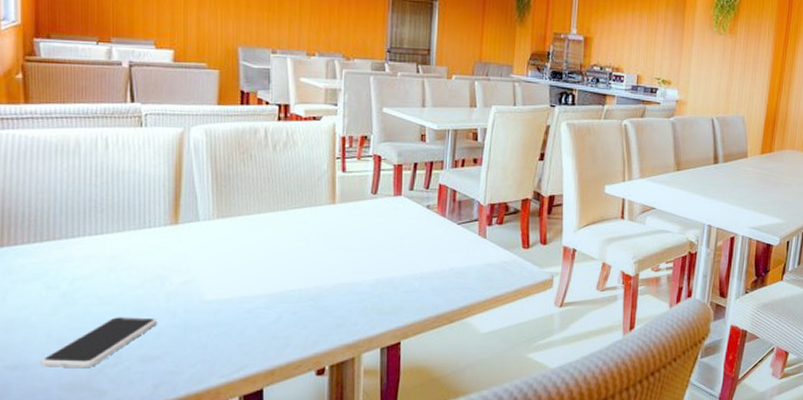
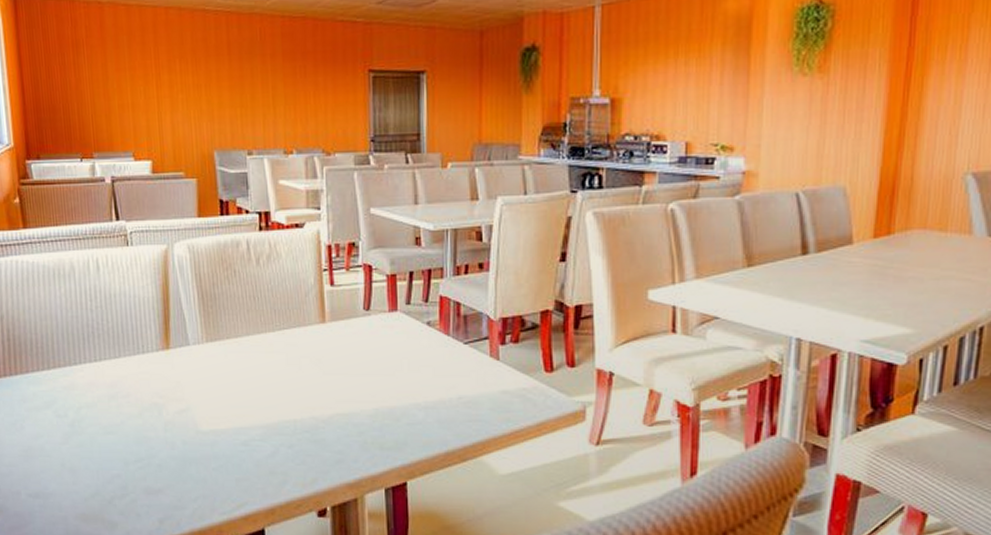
smartphone: present [40,317,156,369] -> none [57,447,157,499]

